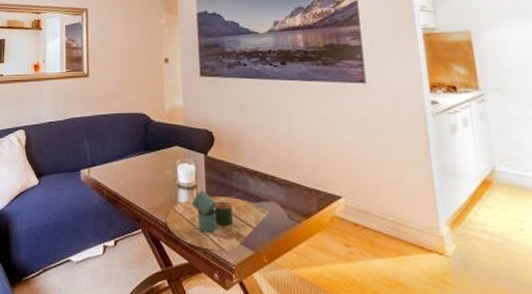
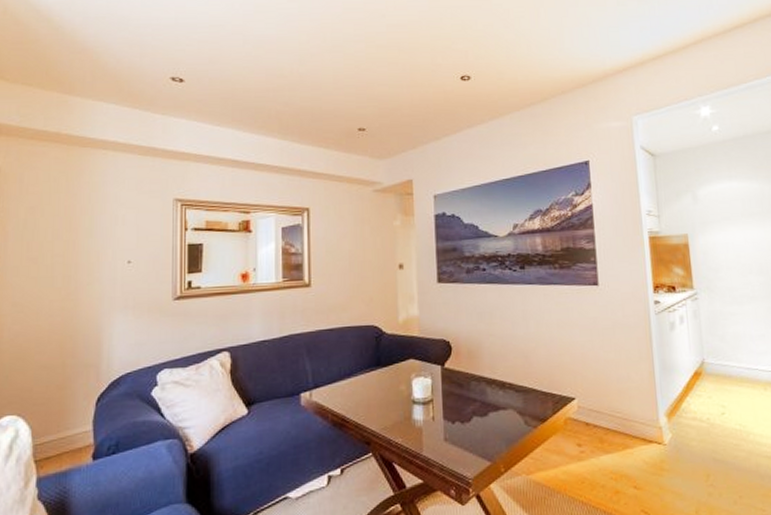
decorative tray: present [166,190,270,252] -> none [399,404,507,467]

